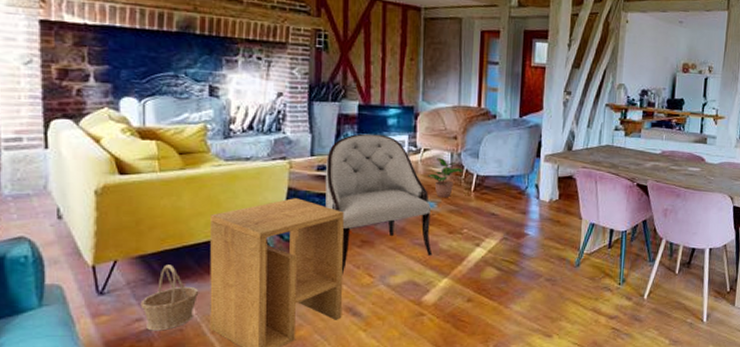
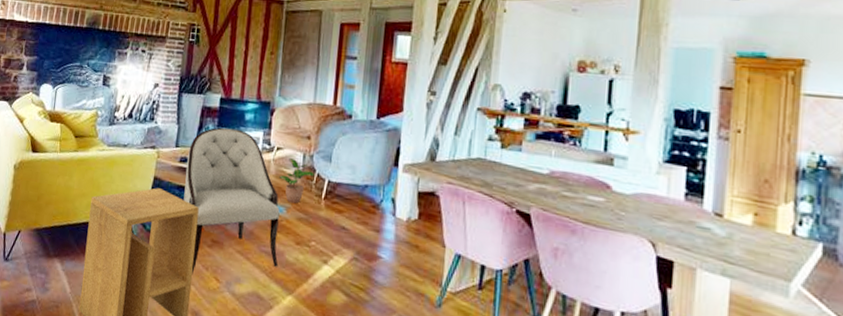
basket: present [140,264,199,331] -> none [31,240,75,304]

